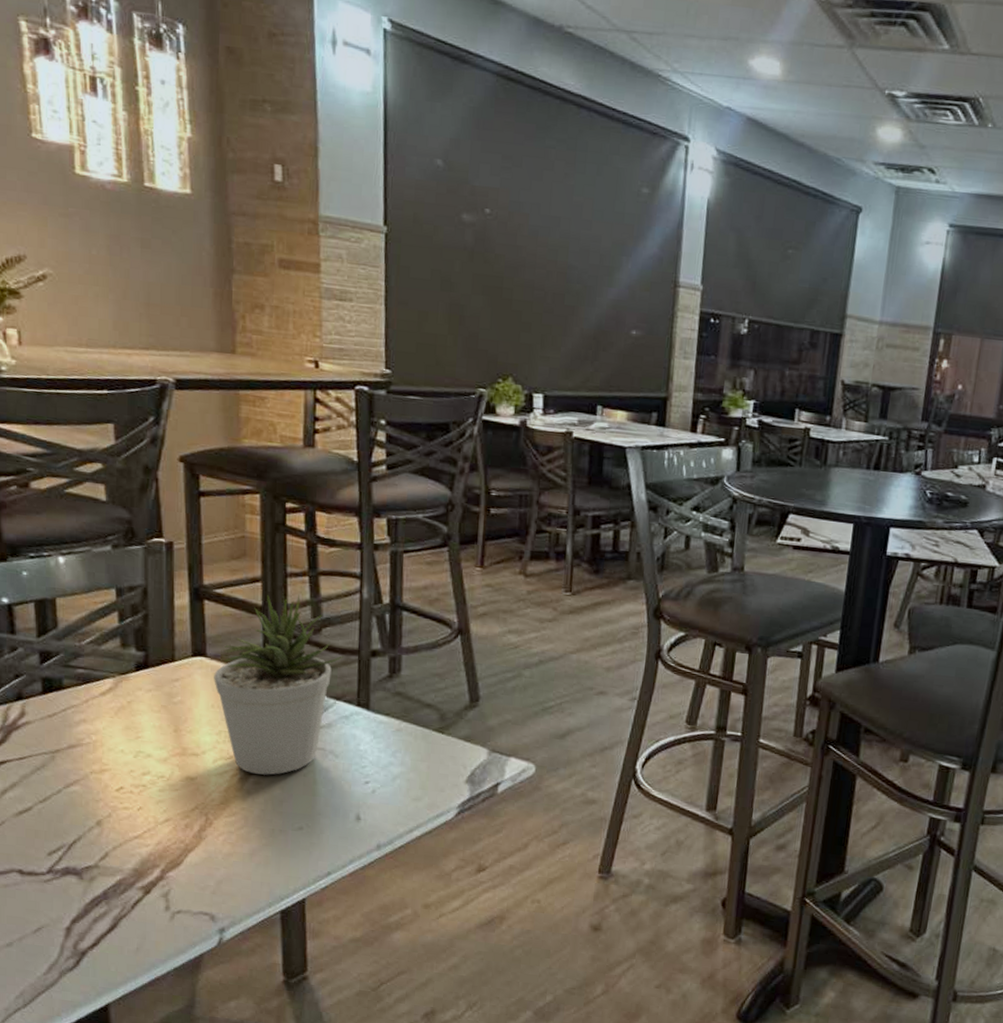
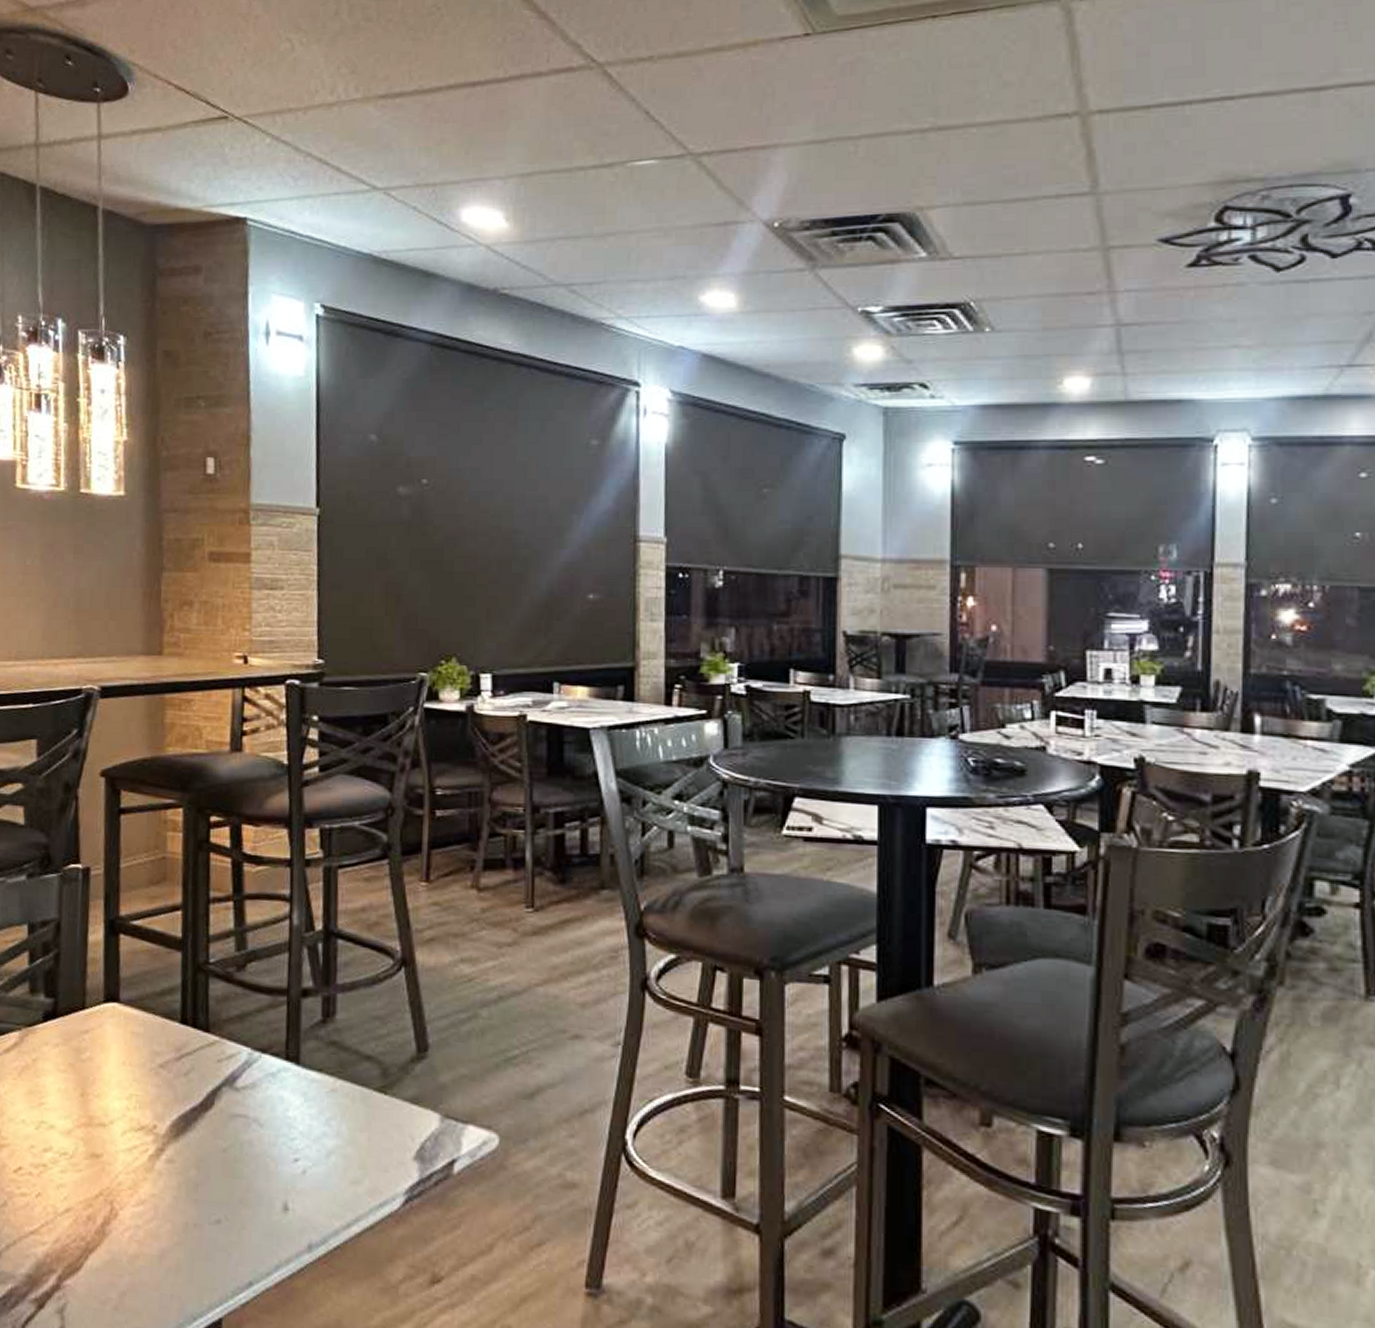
potted plant: present [214,594,345,775] -> none [126,922,272,1151]

